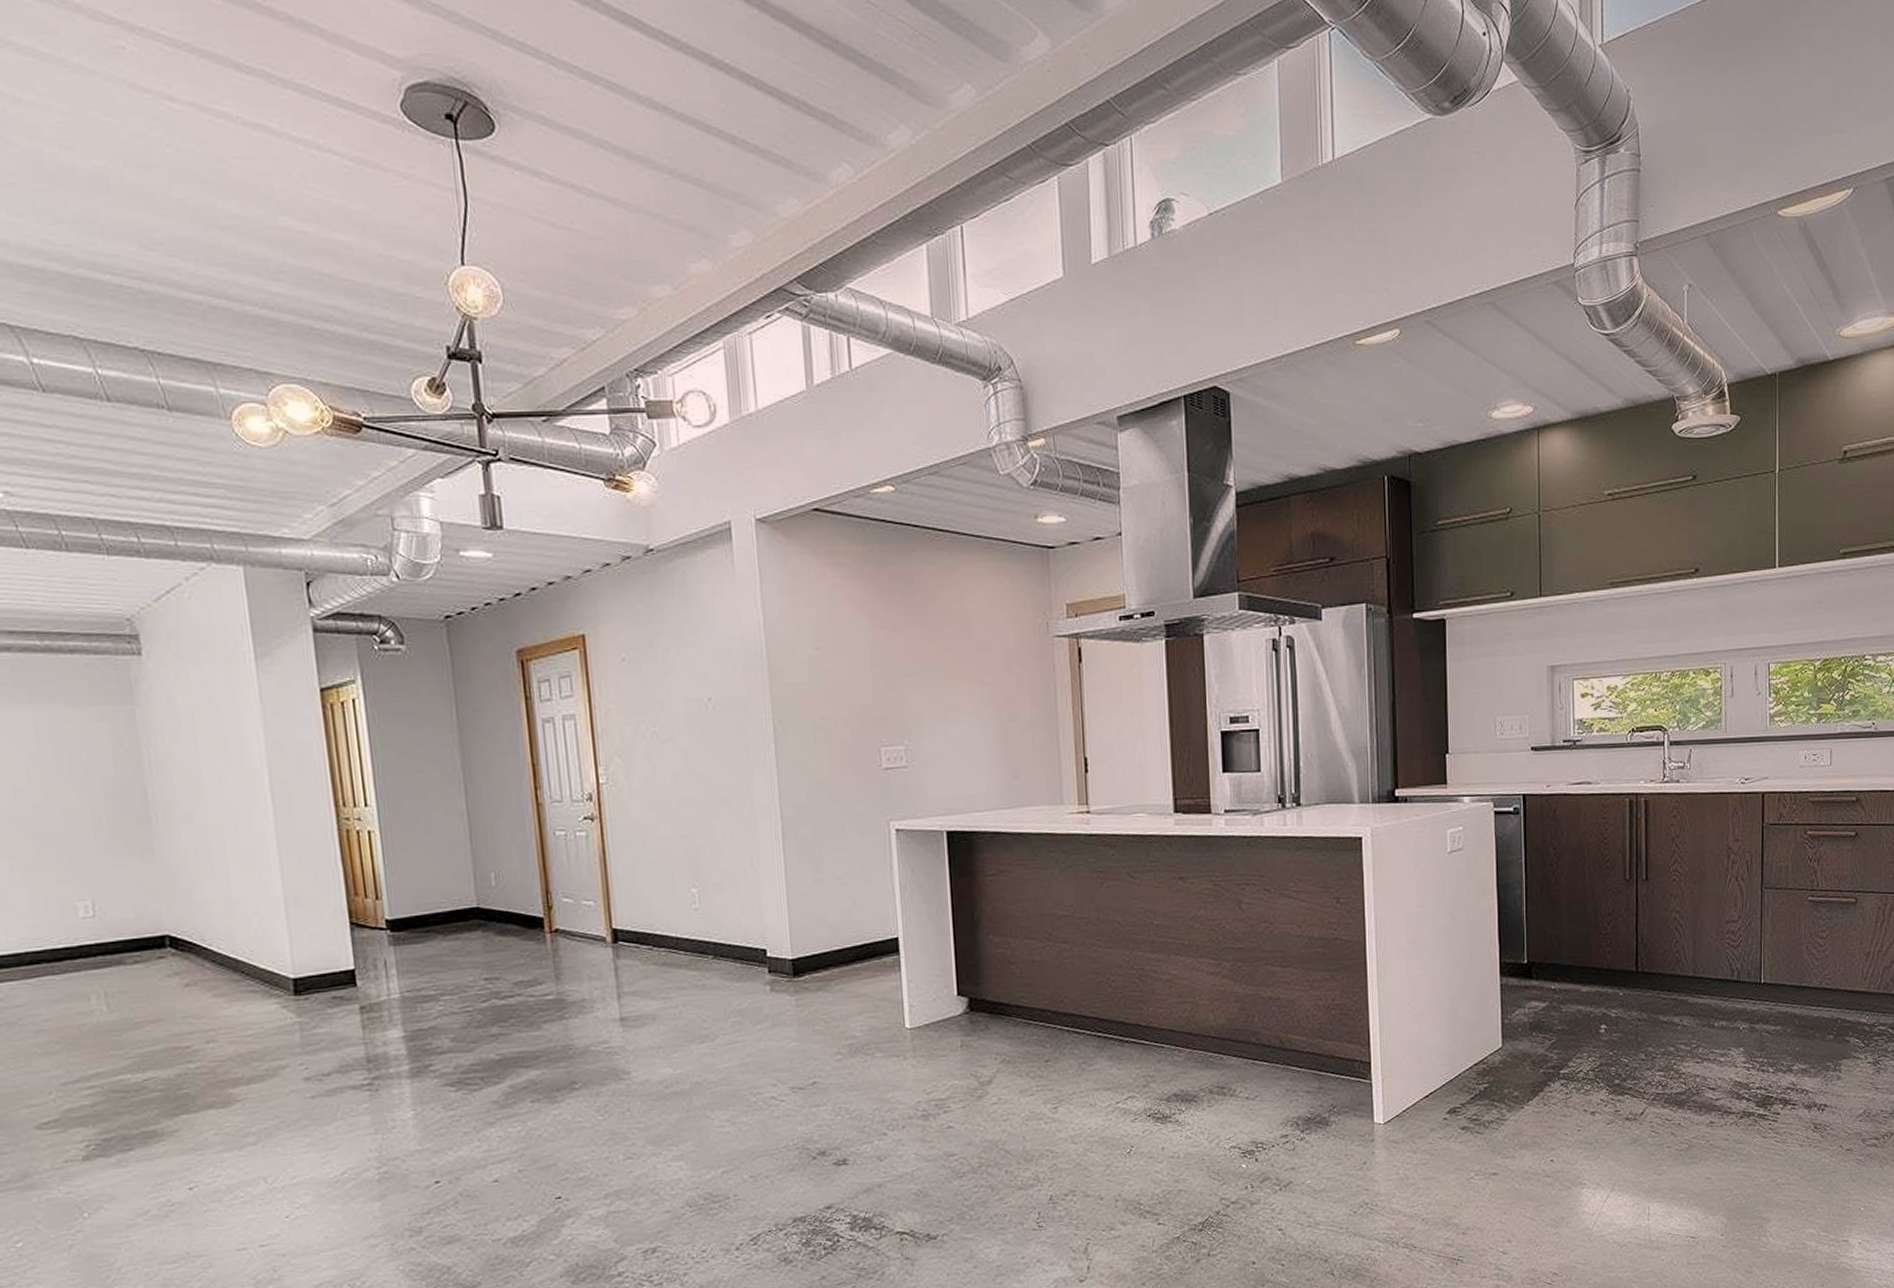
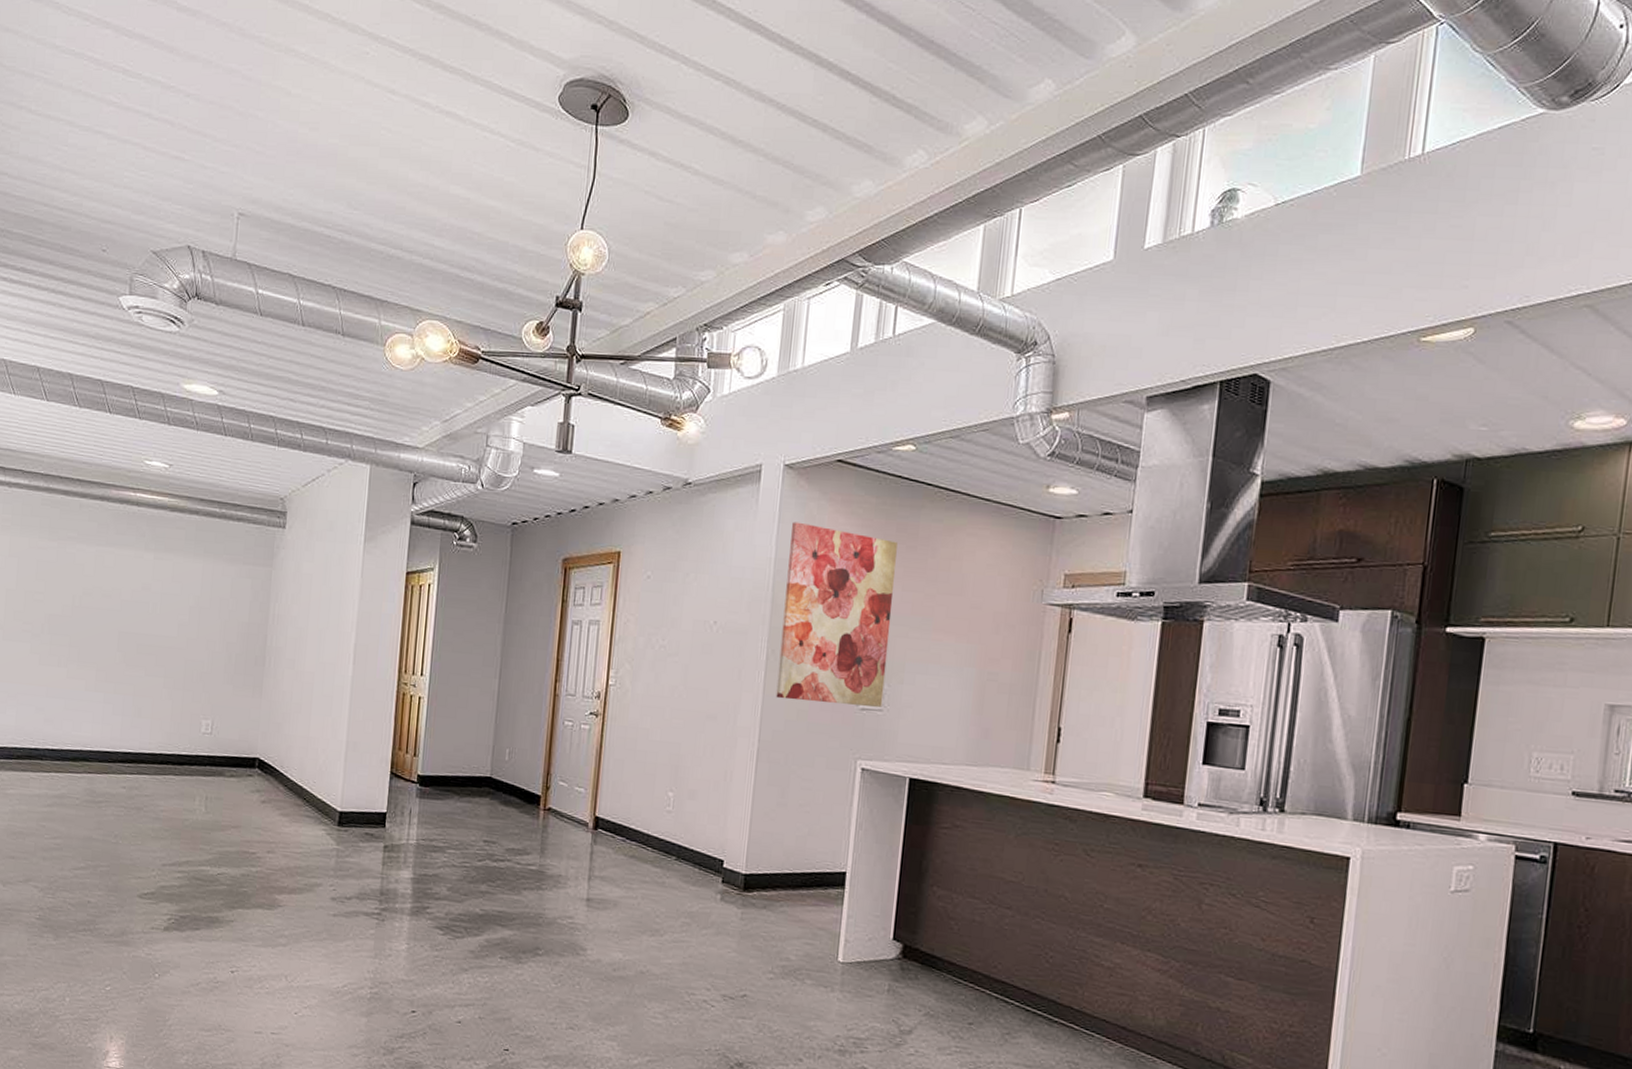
wall art: none [776,580,906,771] -> present [776,521,898,707]

